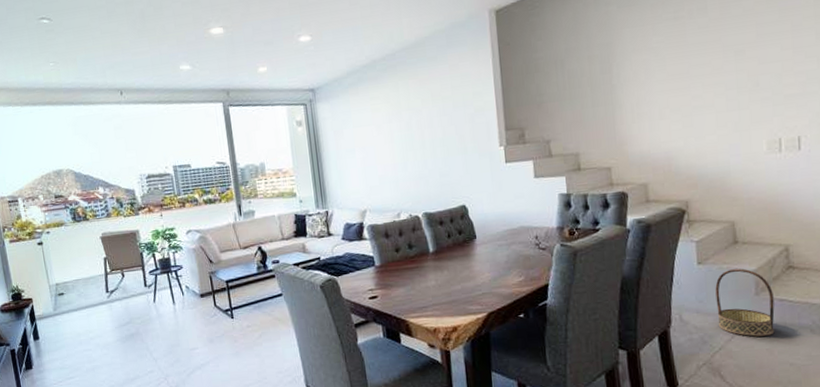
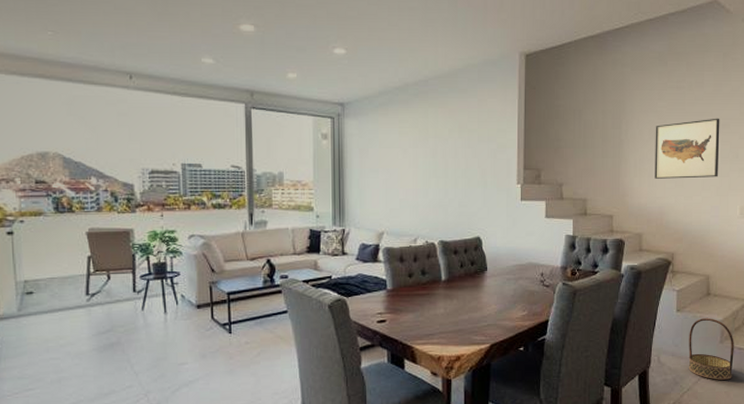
wall art: none [652,44,735,122] -> present [654,118,720,179]

